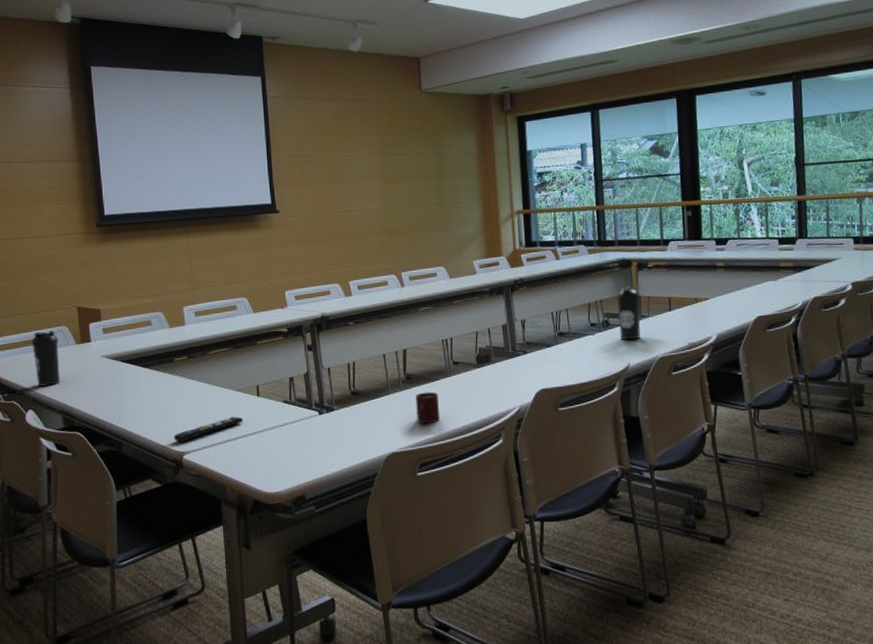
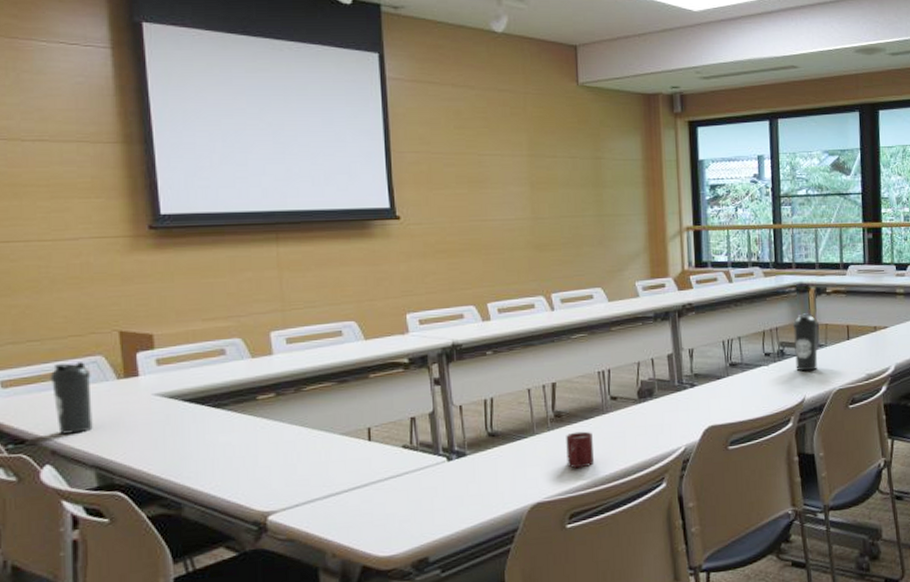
remote control: present [173,416,244,442] -> none [255,465,350,500]

